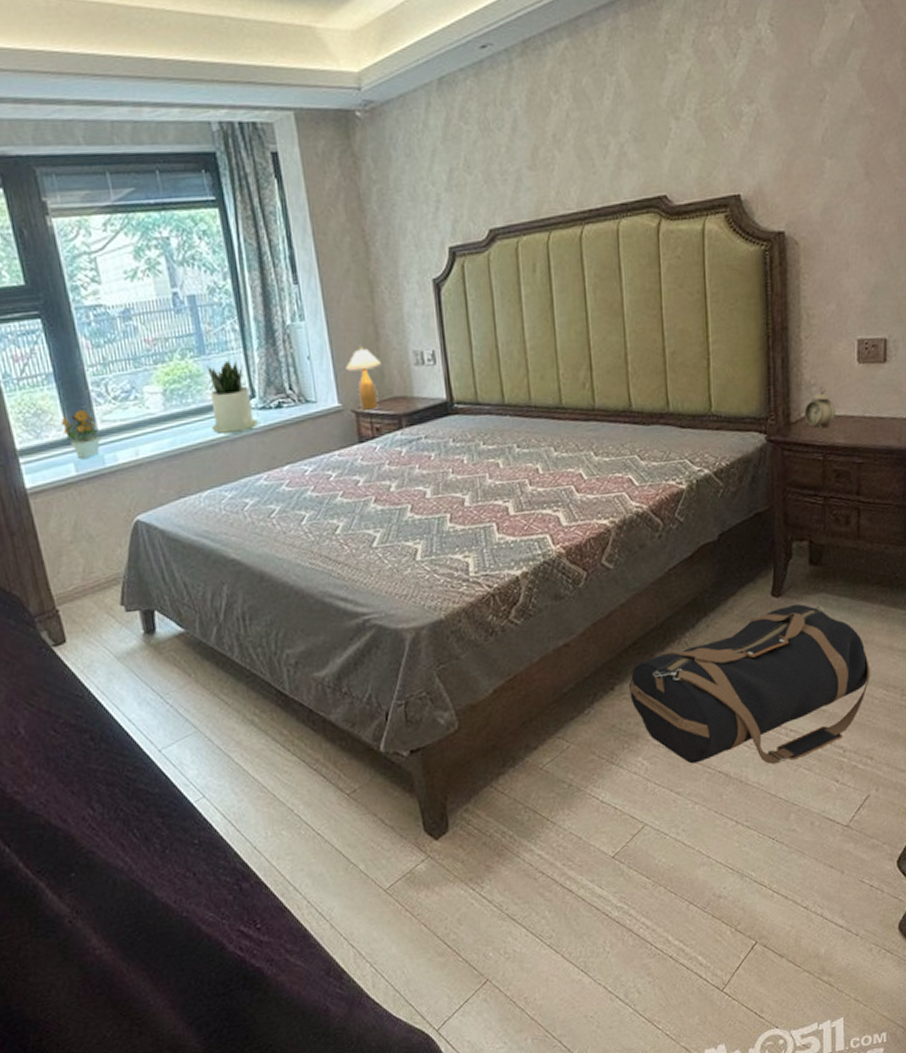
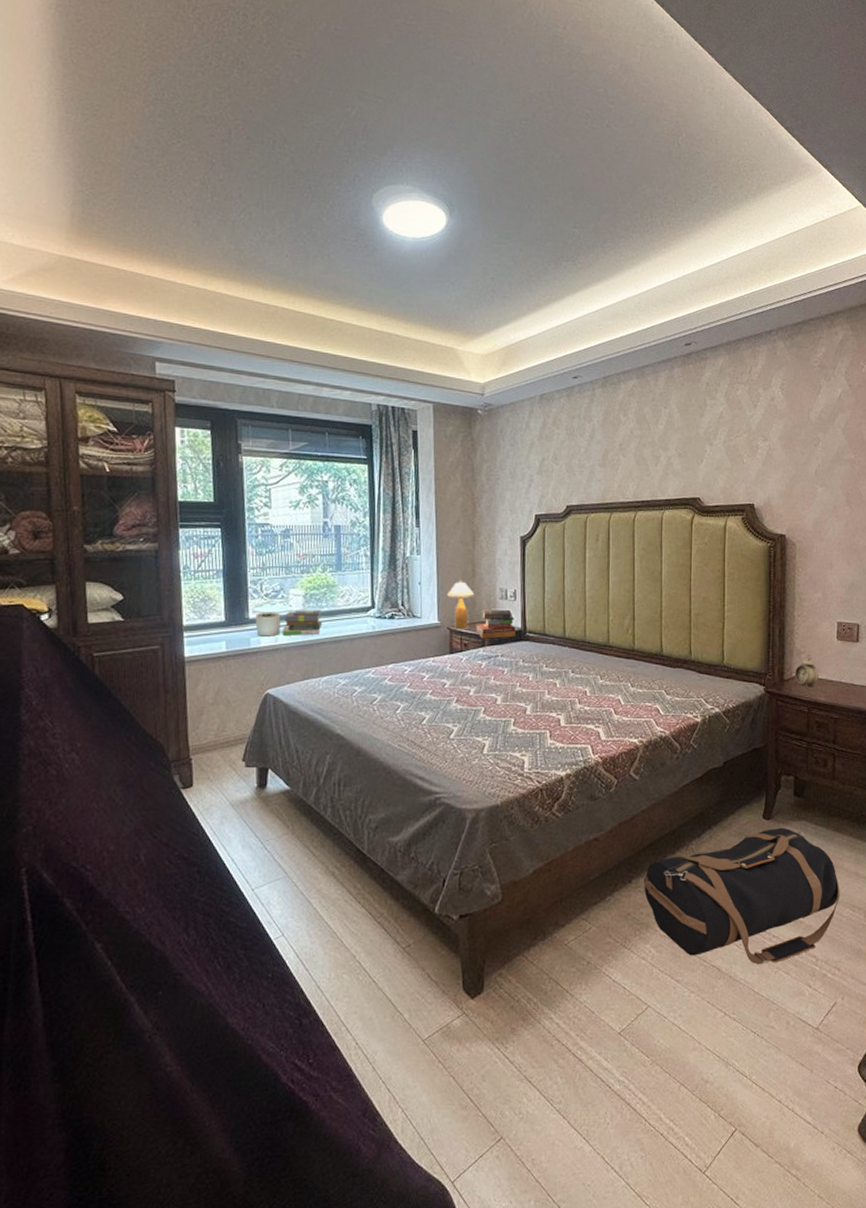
flowerpot: present [61,410,100,460] -> none [221,601,249,640]
planter: none [105,418,141,451] -> present [255,611,281,637]
books: none [141,408,193,447] -> present [282,610,323,636]
planter: present [207,360,258,434] -> none [338,577,374,633]
books: none [389,376,440,419] -> present [476,609,516,639]

